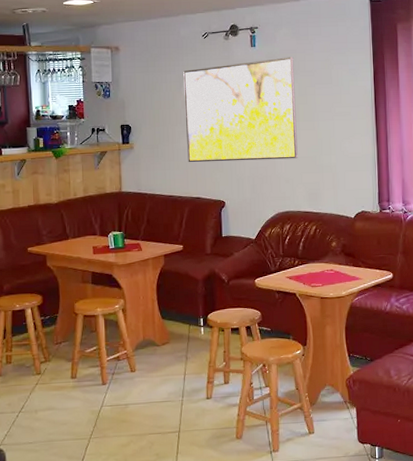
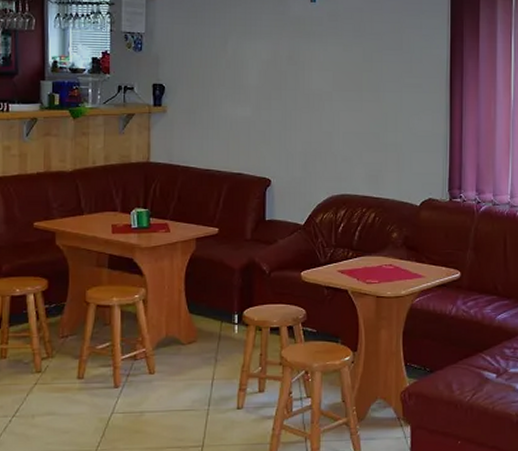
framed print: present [183,57,298,163] -> none [229,16,359,134]

